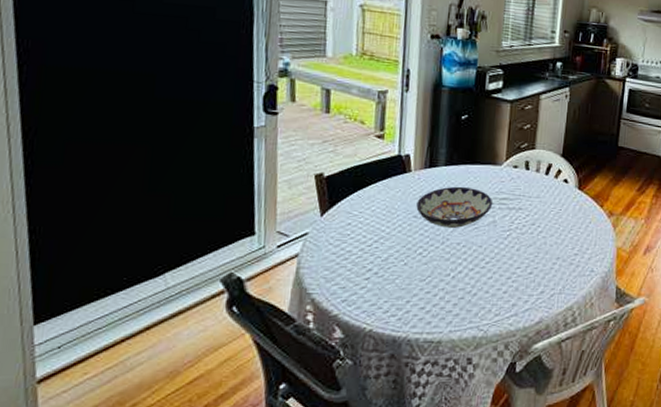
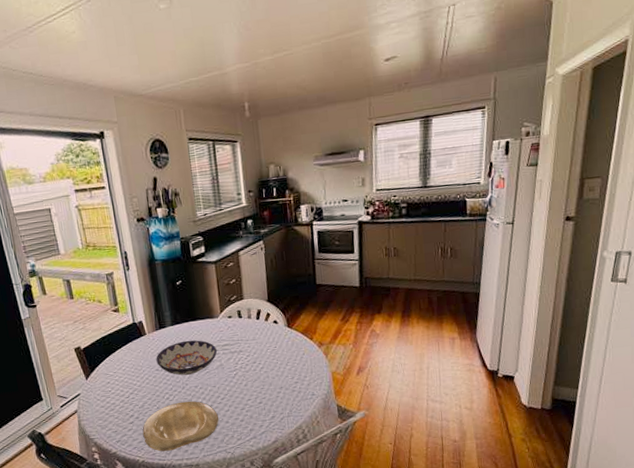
plate: none [378,260,479,320] -> present [142,401,219,452]

